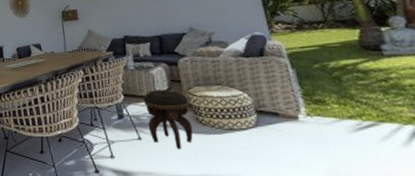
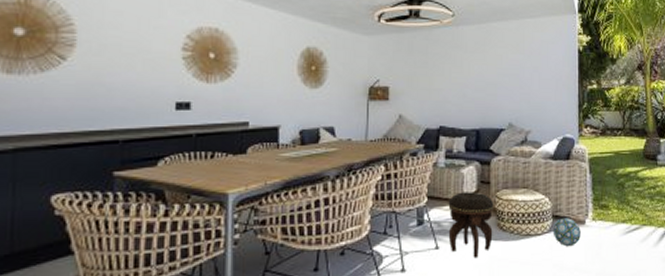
ball: none [258,113,296,143] -> present [552,218,581,247]

